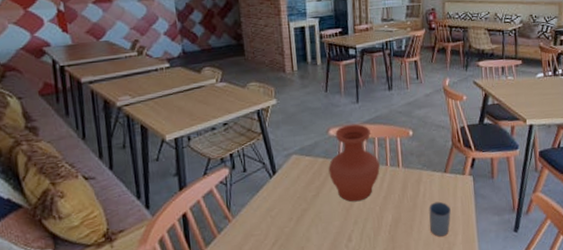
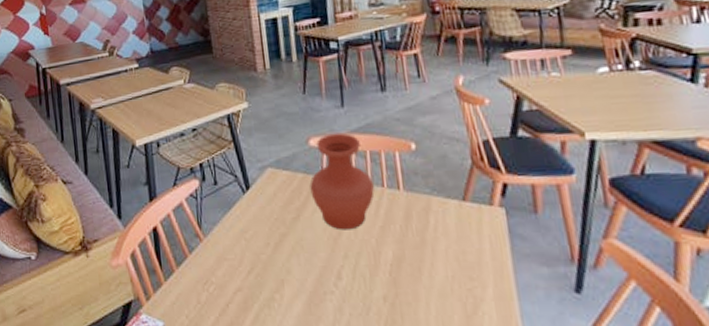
mug: present [429,201,451,237] -> none [442,239,476,287]

